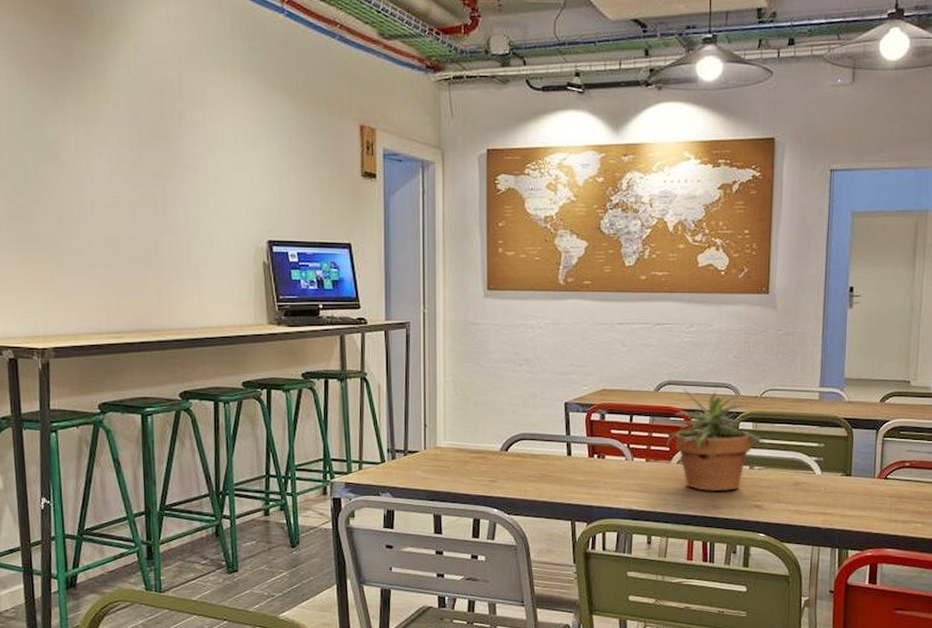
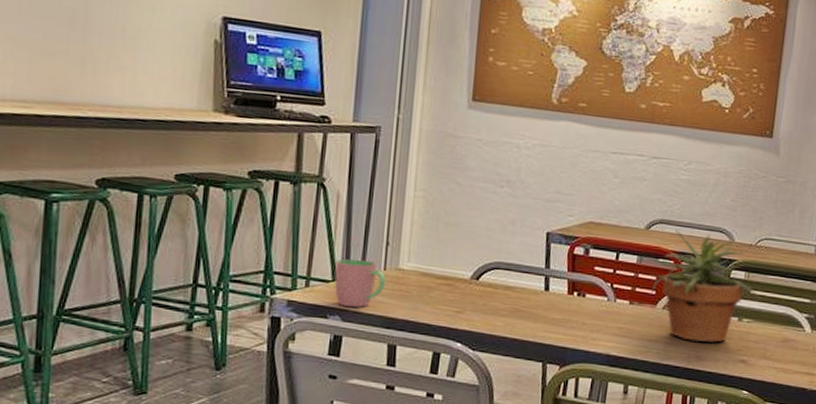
cup: none [383,441,427,484] -> present [334,259,387,307]

